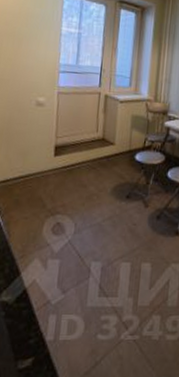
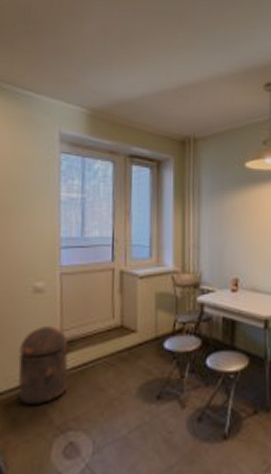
trash can: none [20,132,61,193] -> present [18,326,68,406]

